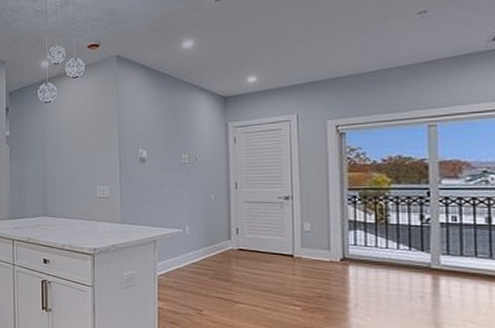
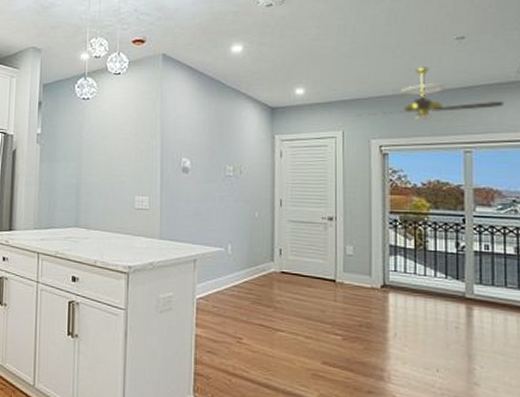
ceiling fan: none [314,44,472,99] -> present [359,67,504,123]

